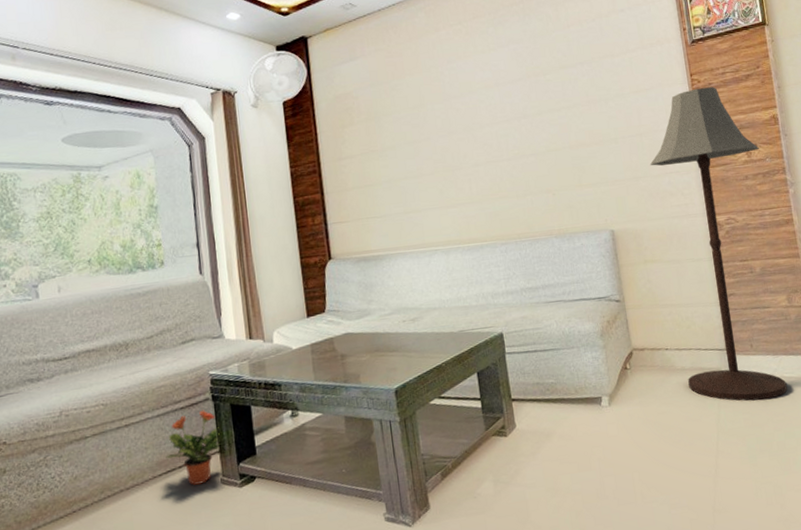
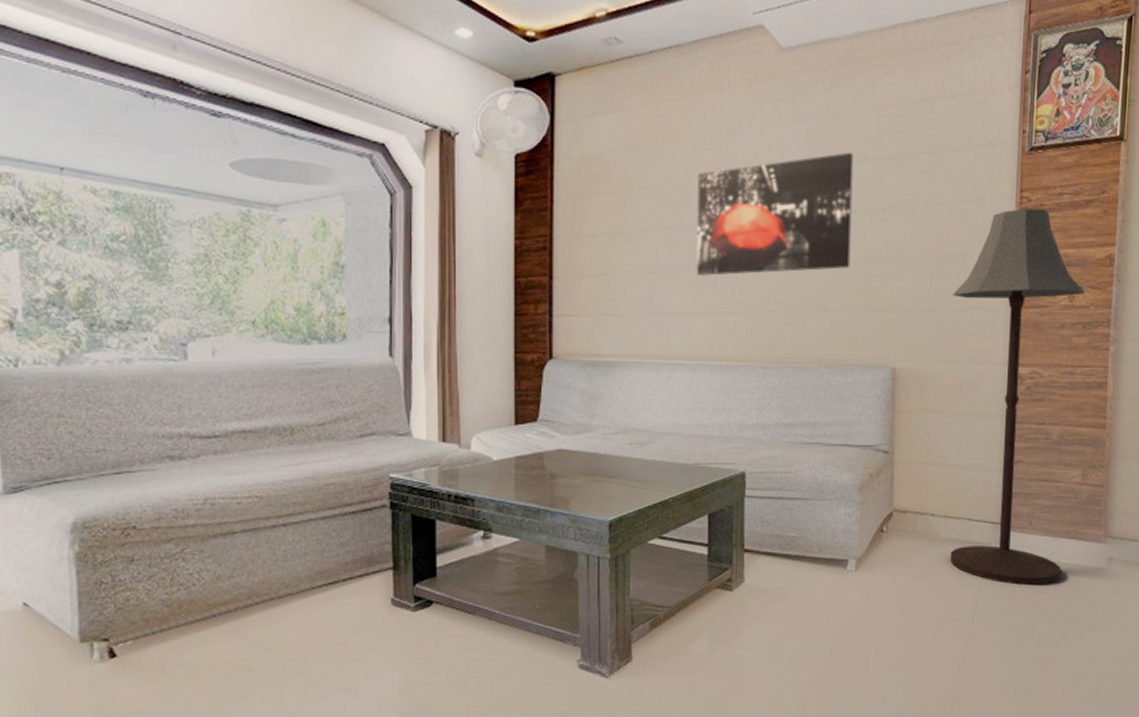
potted plant: present [166,410,220,485] -> none [328,518,395,603]
wall art: none [429,64,563,177] -> present [696,152,854,276]

